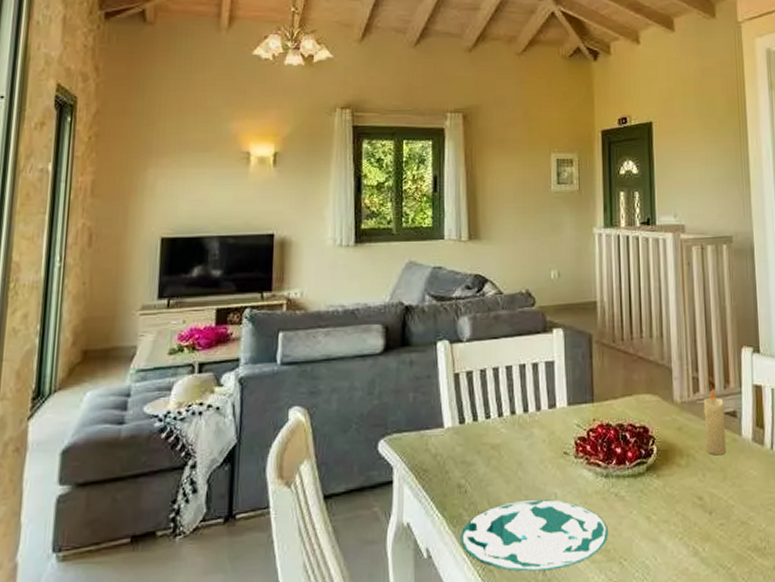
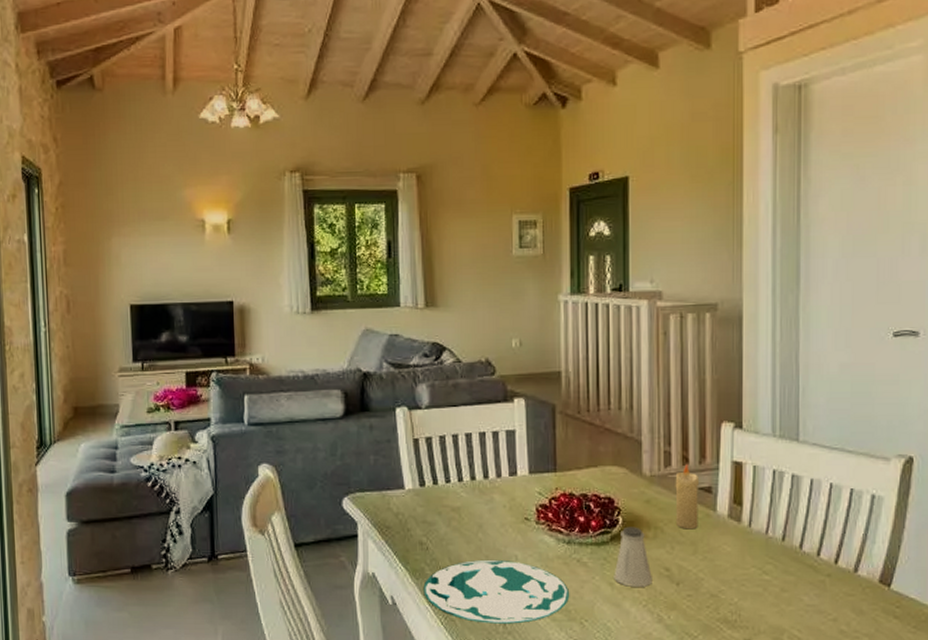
saltshaker: none [650,455,687,519] -> present [614,526,652,587]

